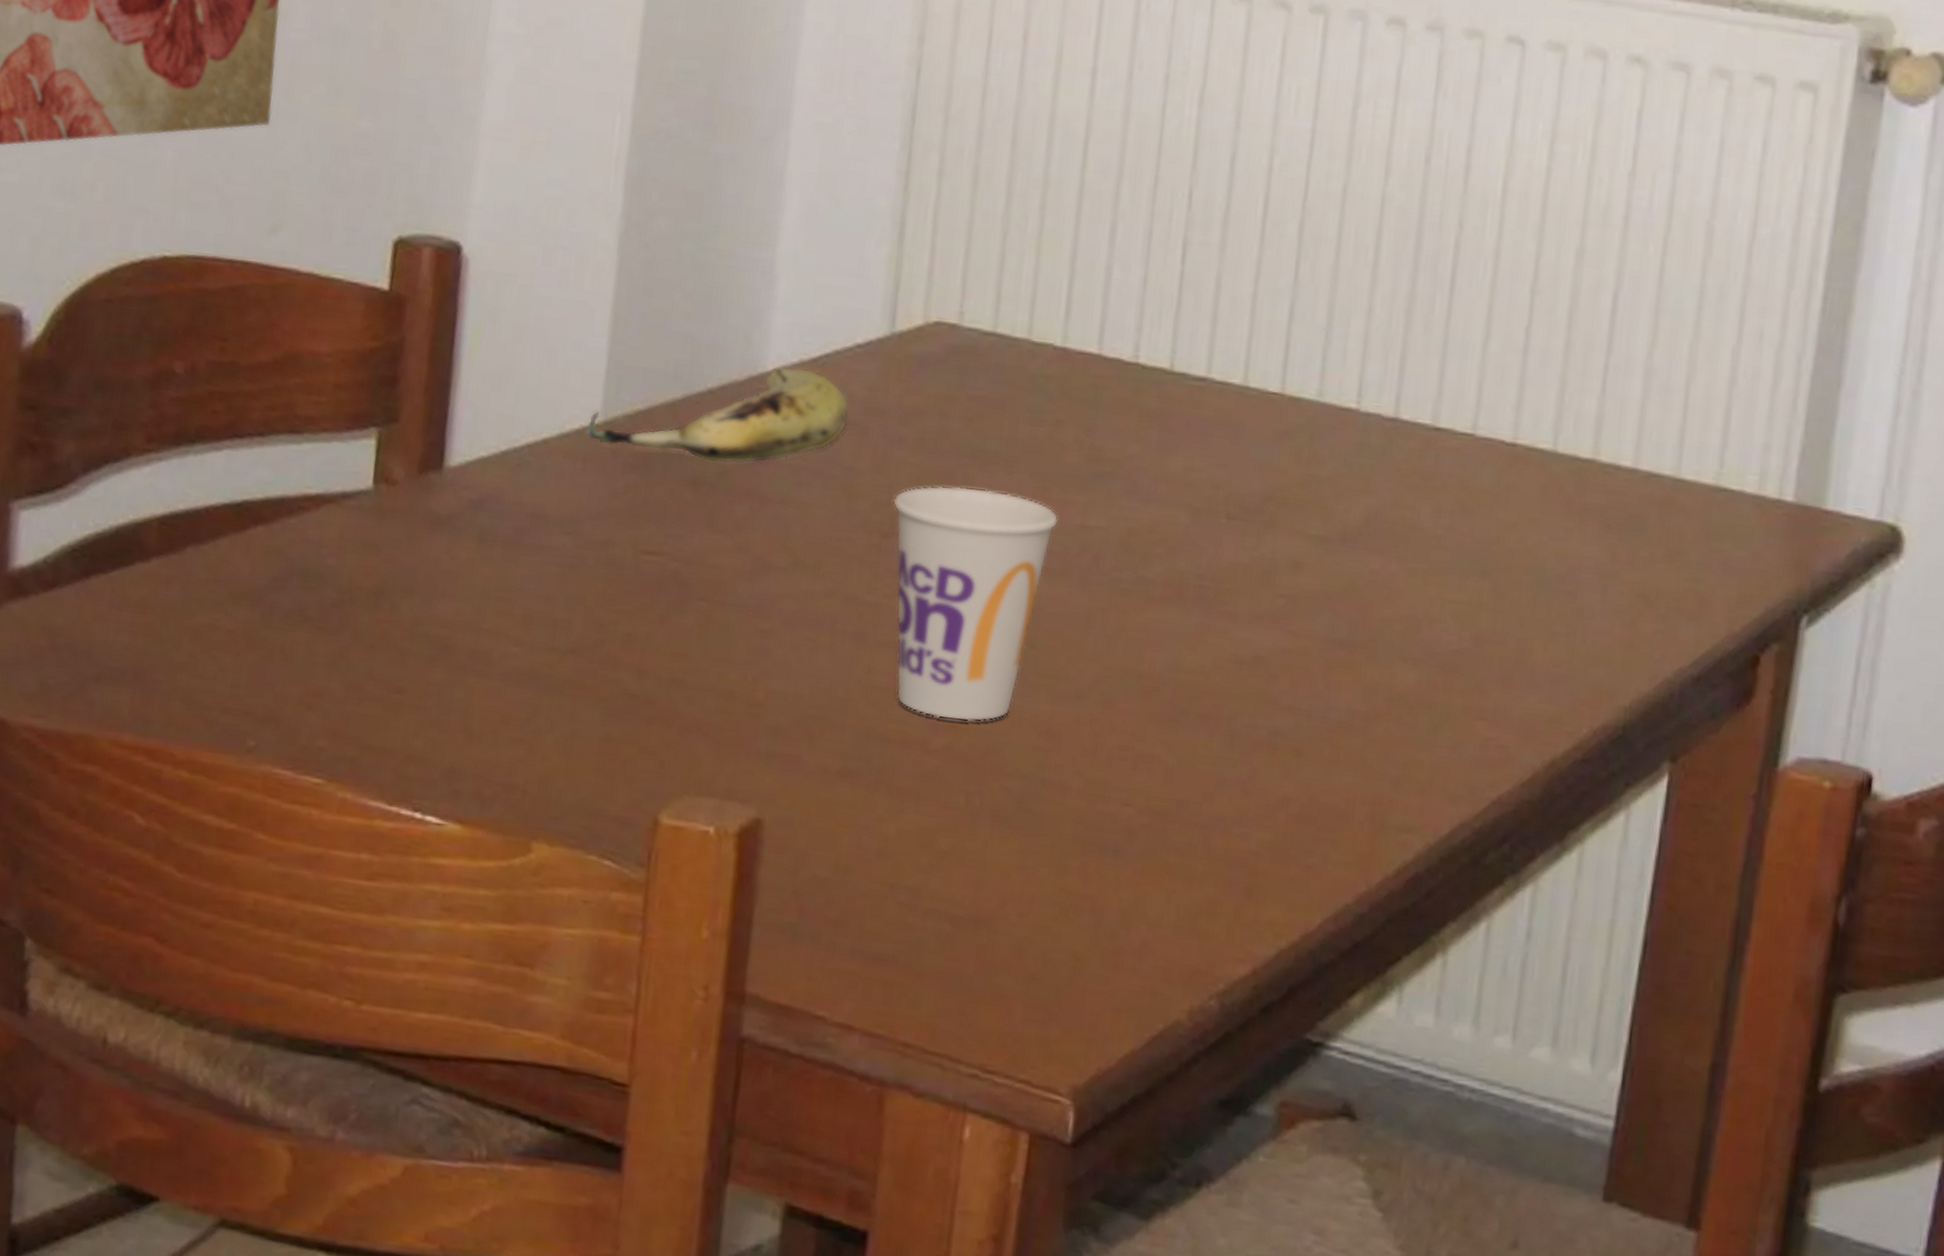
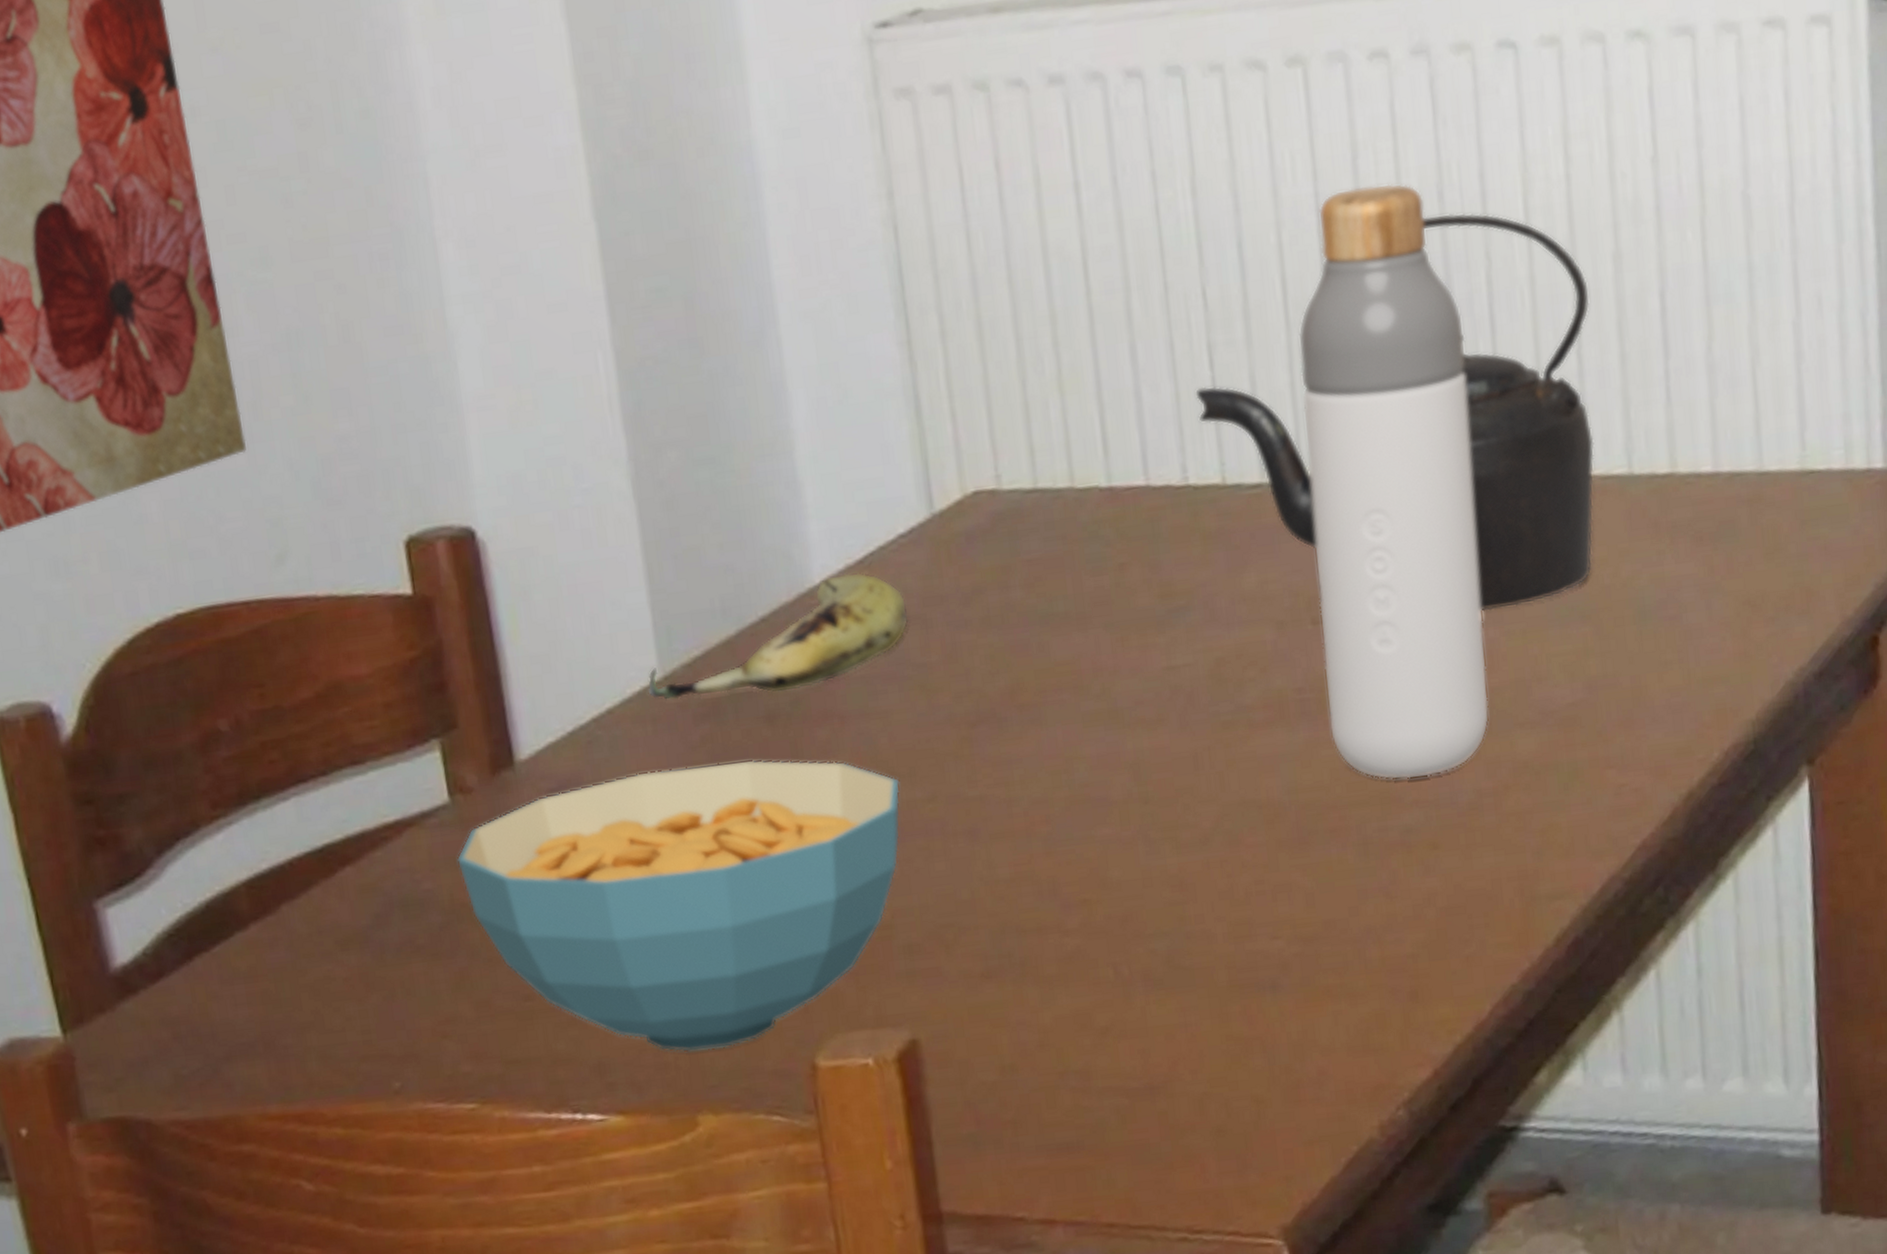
cereal bowl: none [364,504,803,784] -> present [456,759,901,1053]
cup: present [893,485,1059,722] -> none [973,651,1144,897]
kettle: none [1160,174,1550,548] -> present [1194,212,1595,612]
bottle: none [1221,132,1426,688] -> present [1297,183,1490,780]

